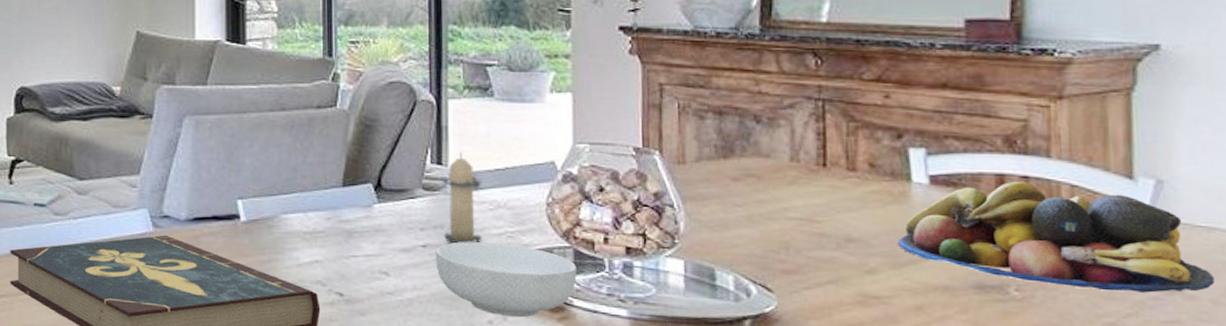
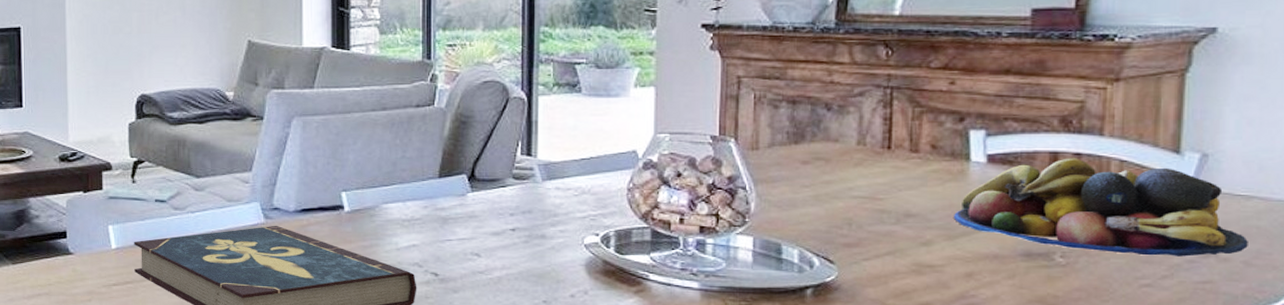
cereal bowl: present [435,242,577,318] -> none [523,225,653,291]
candle: present [442,152,483,244] -> none [531,144,569,227]

